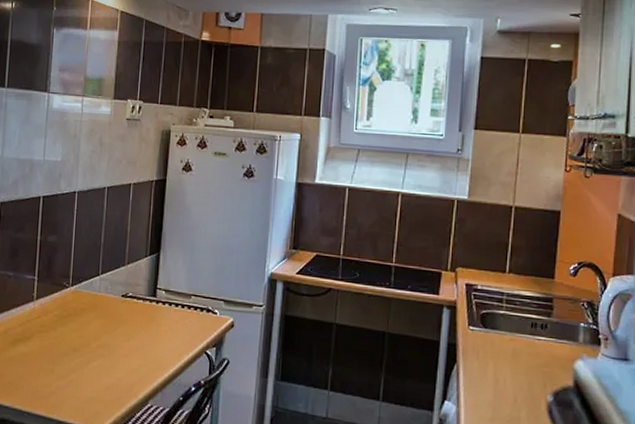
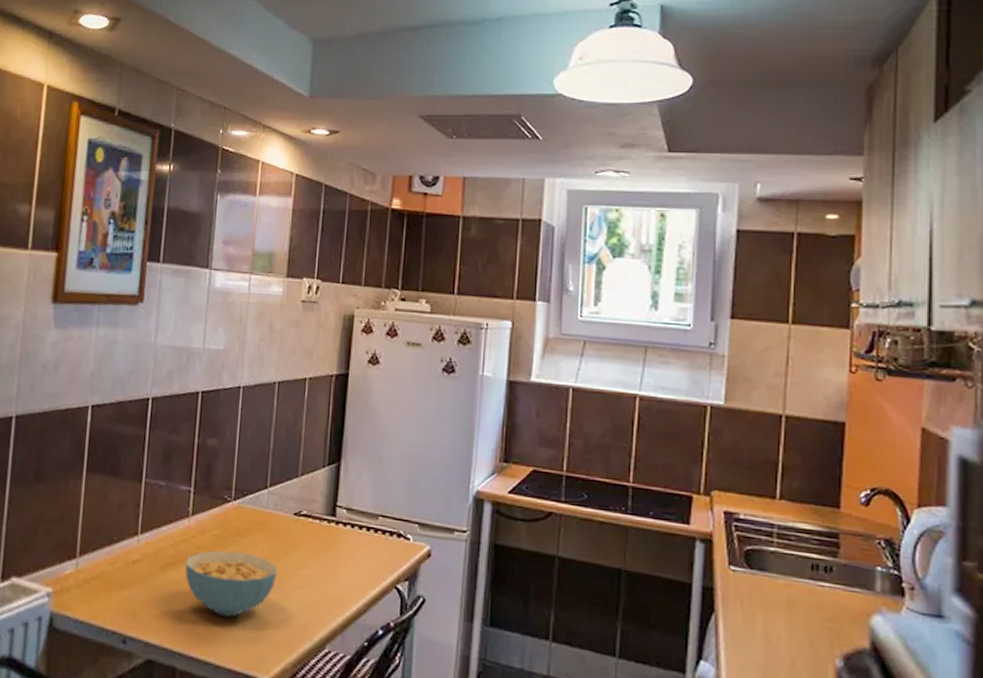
cereal bowl: none [31,327,109,382] -> present [185,550,278,617]

